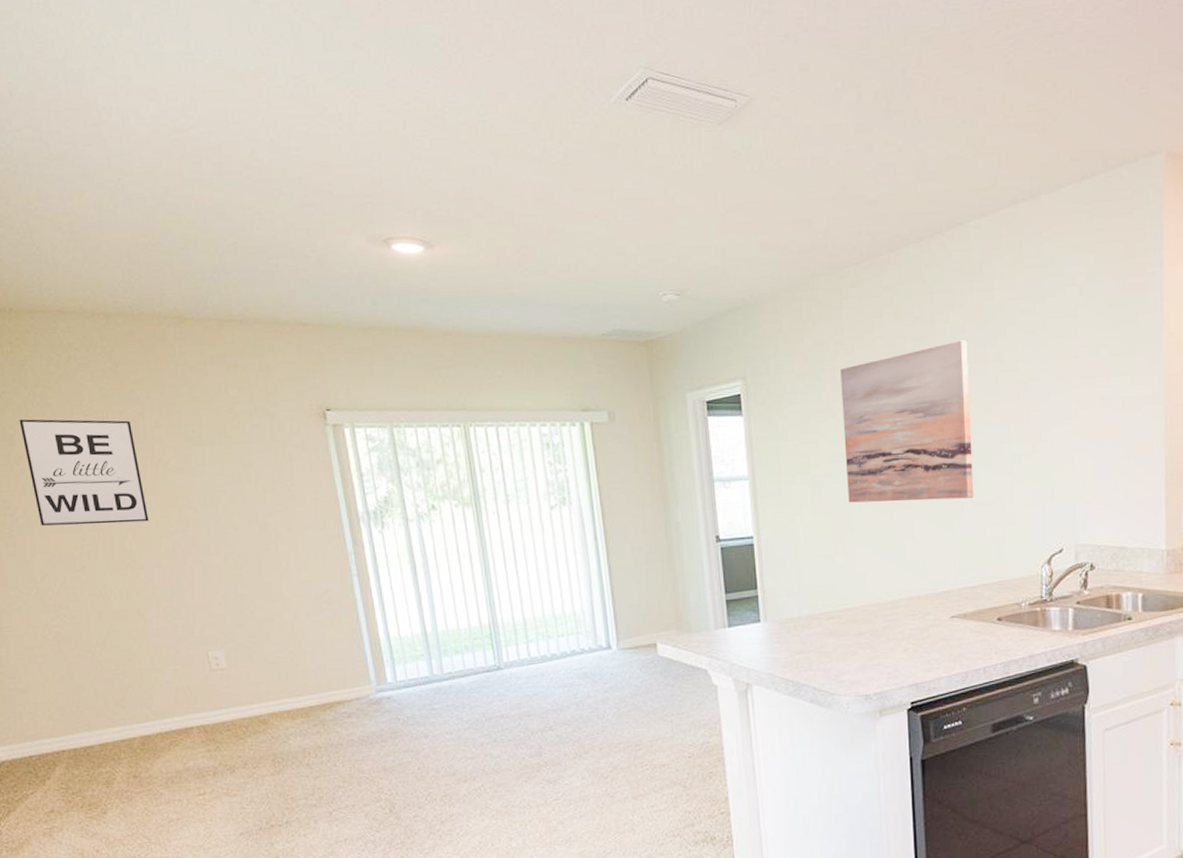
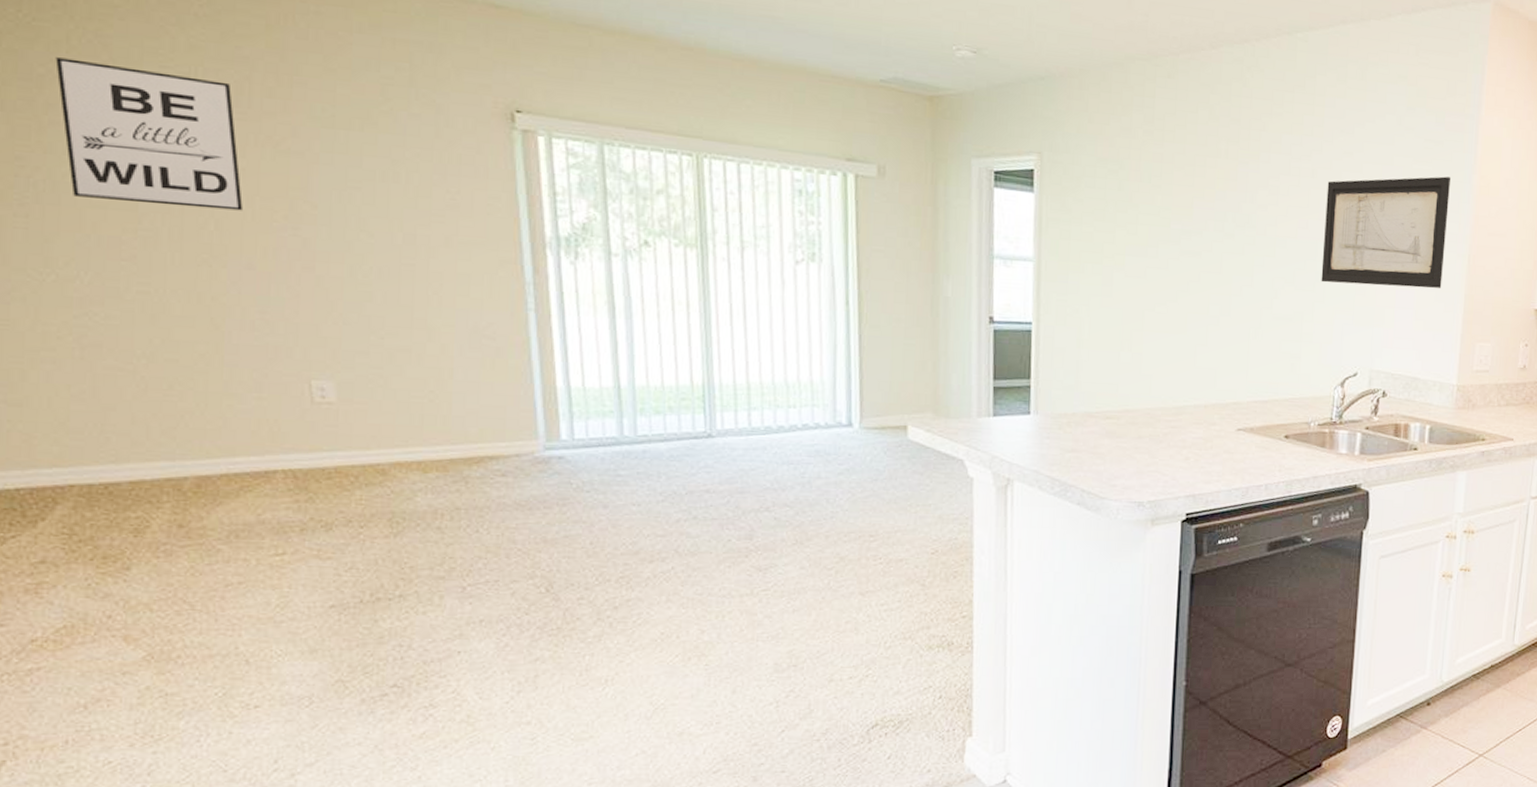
wall art: present [840,340,974,503] -> none [1141,150,1282,311]
wall art: none [1014,339,1140,464] -> present [1321,176,1450,289]

